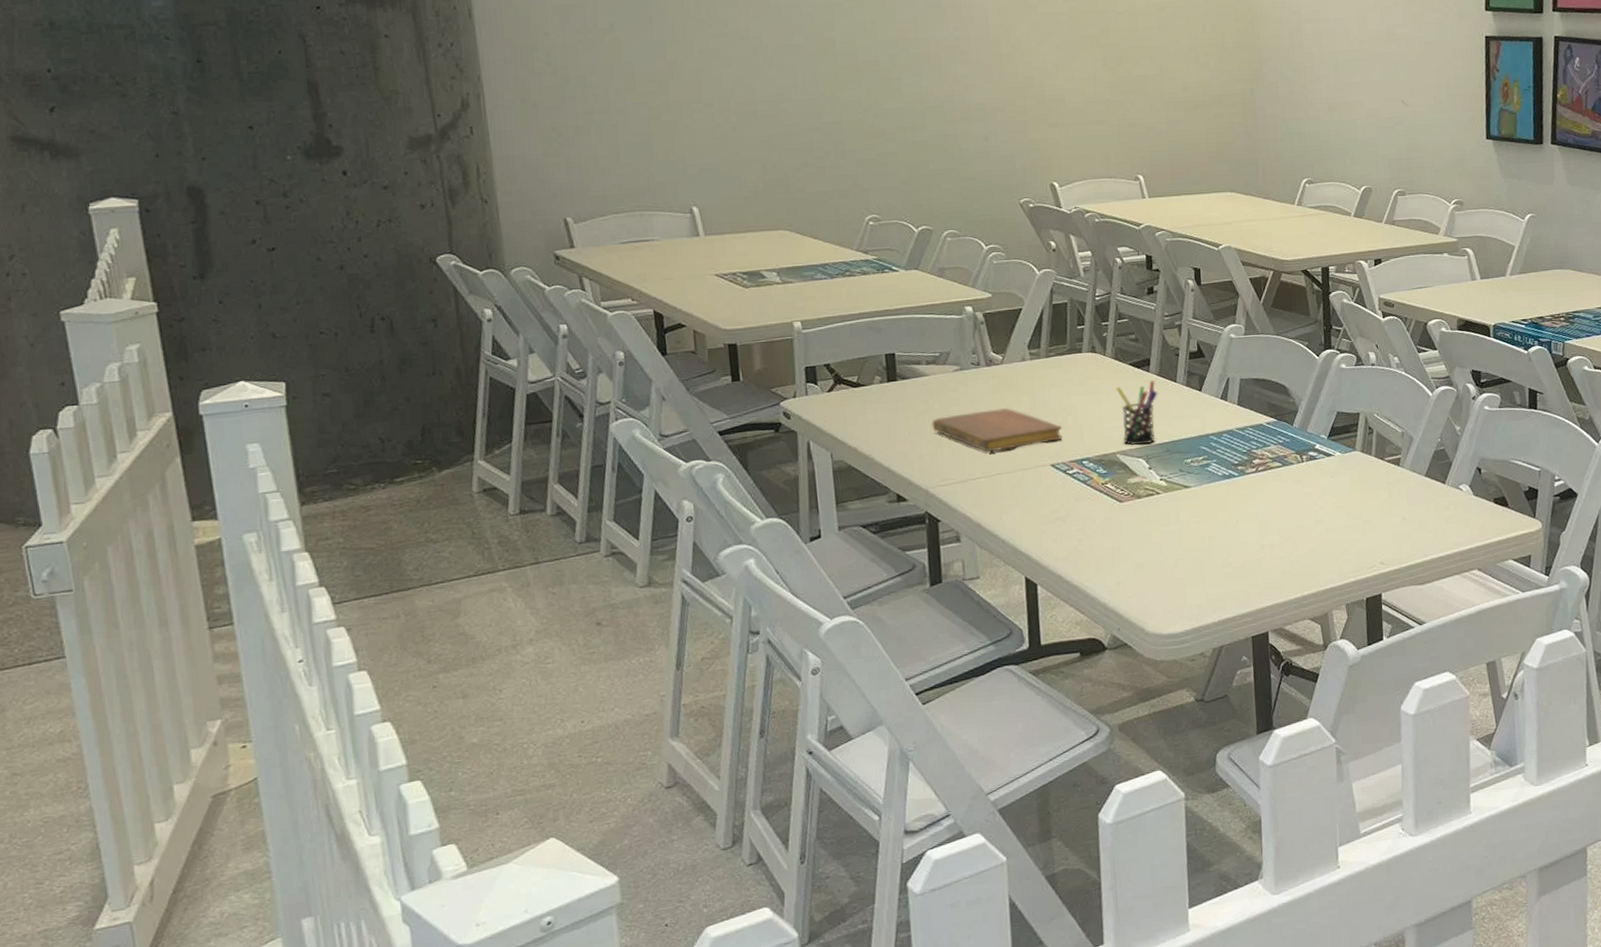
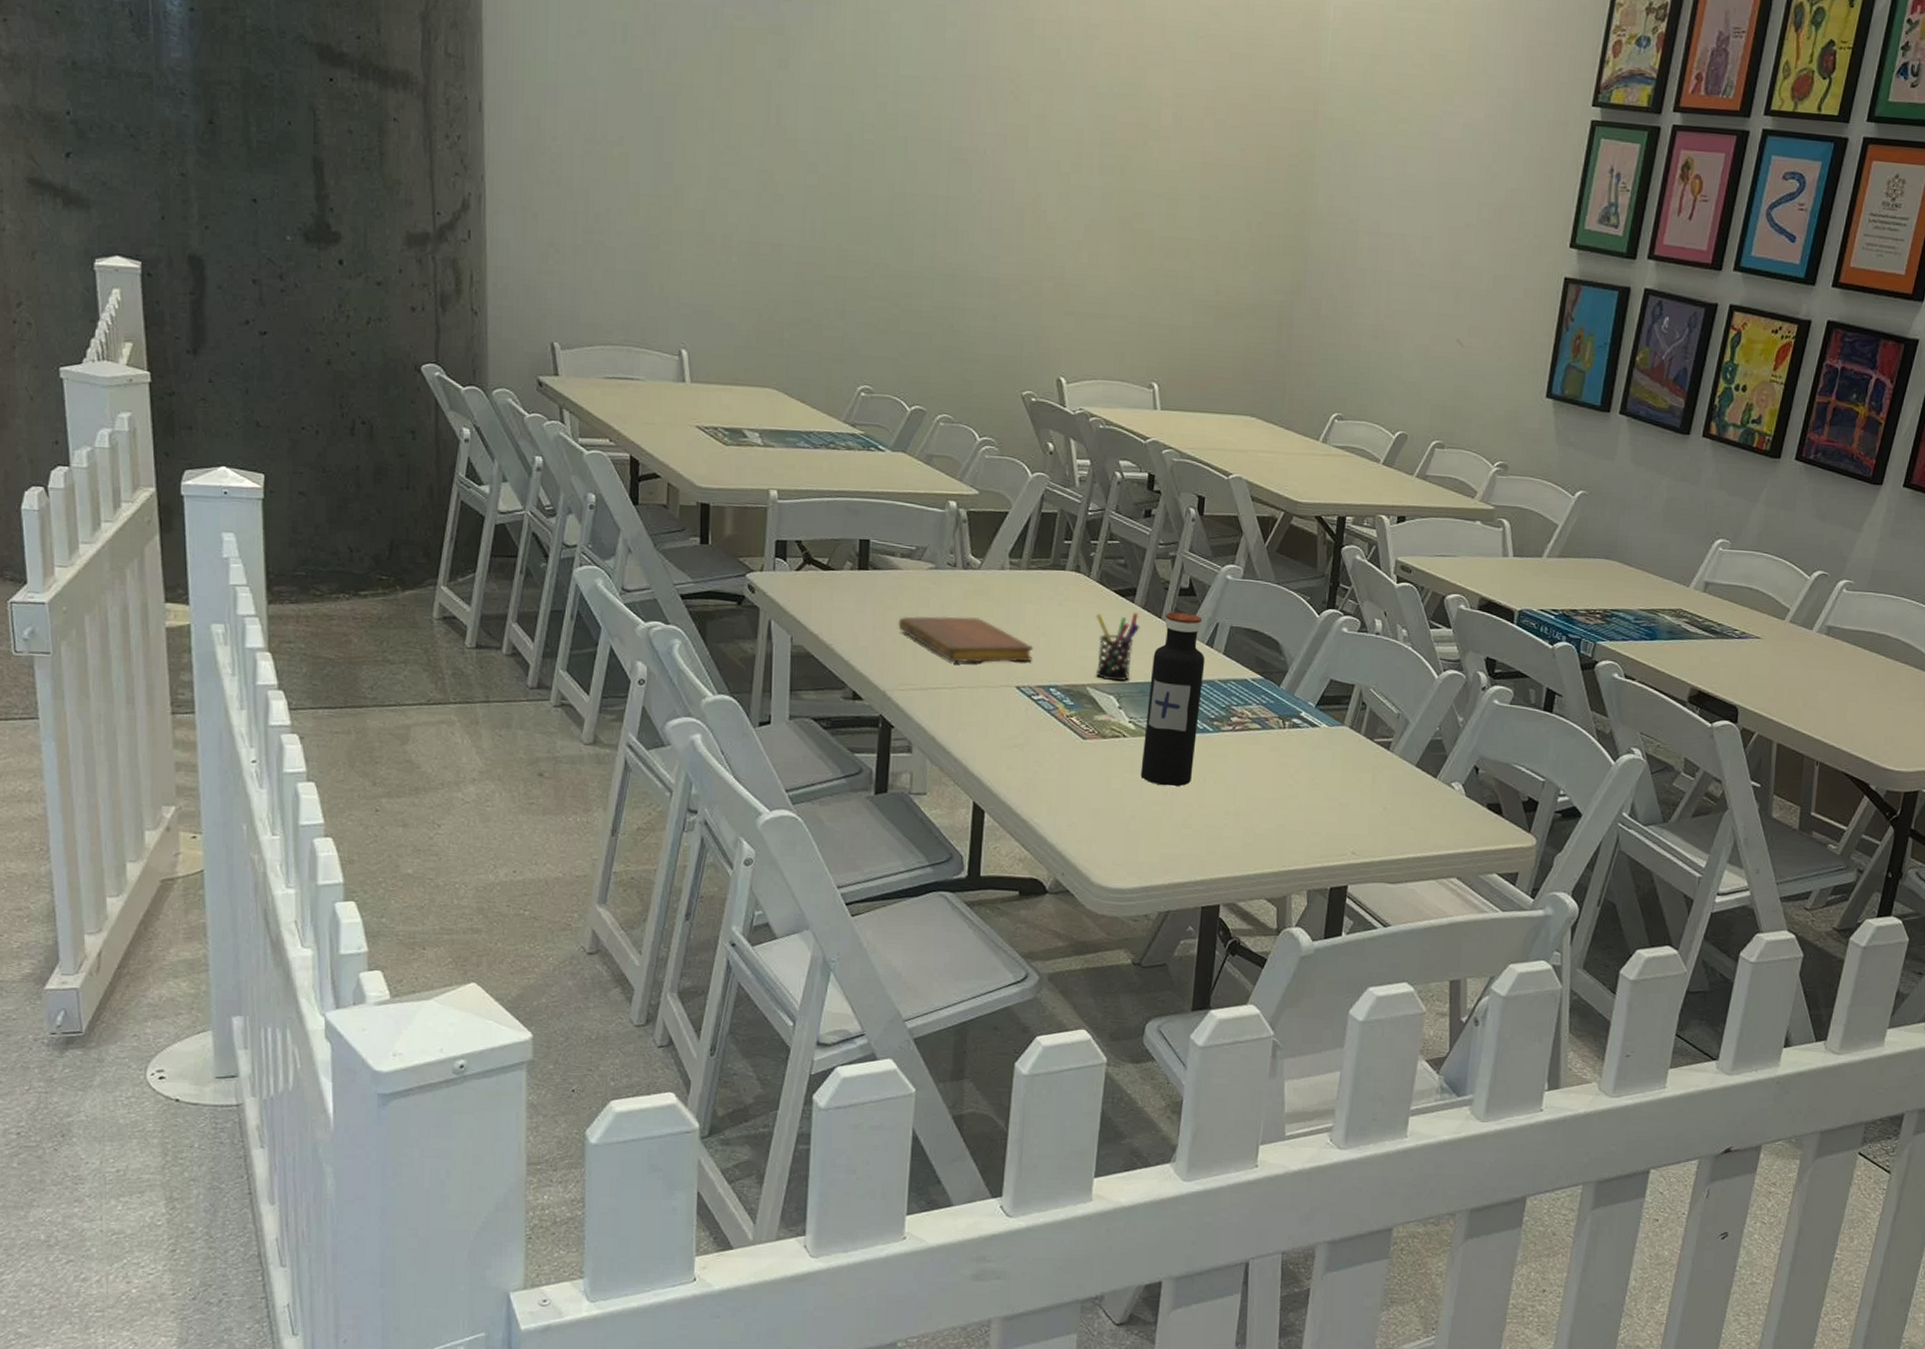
water bottle: none [1173,373,1226,533] -> present [1140,612,1205,787]

